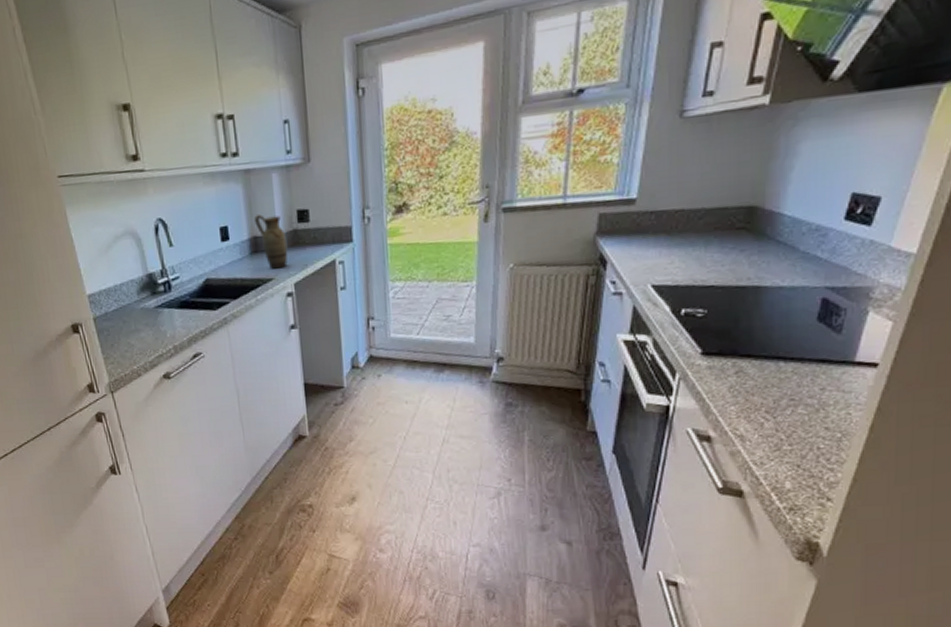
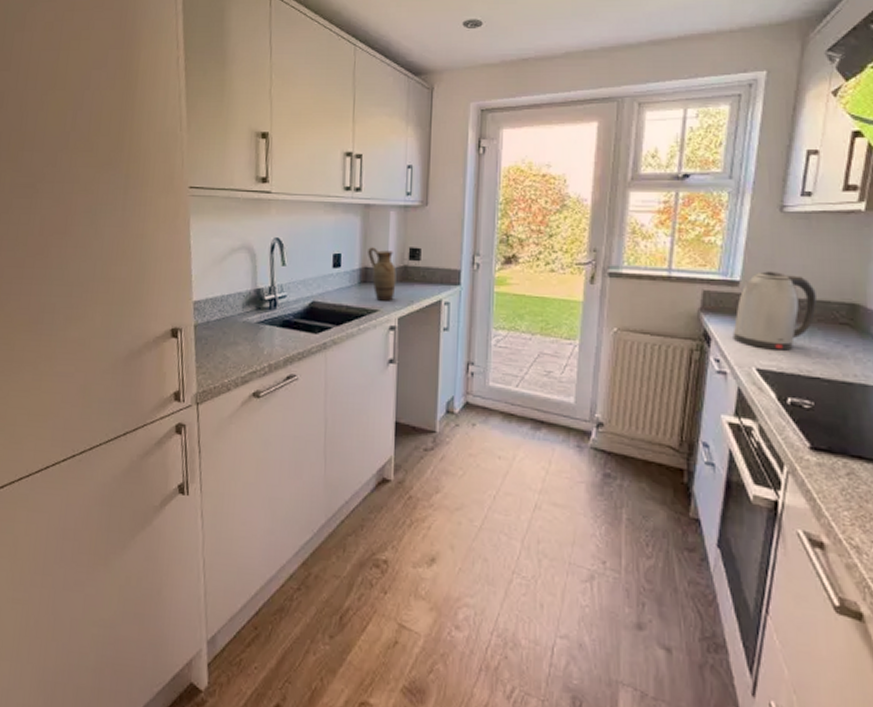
kettle: none [628,183,714,265] -> present [732,271,817,351]

